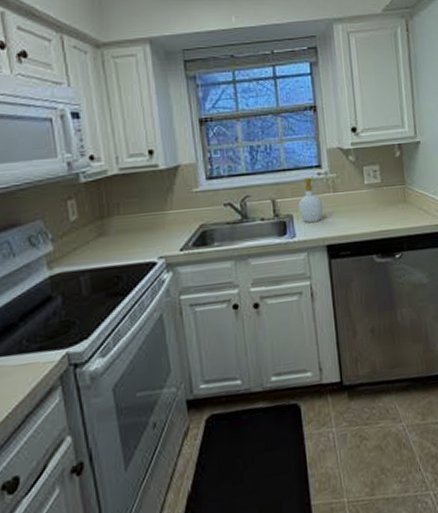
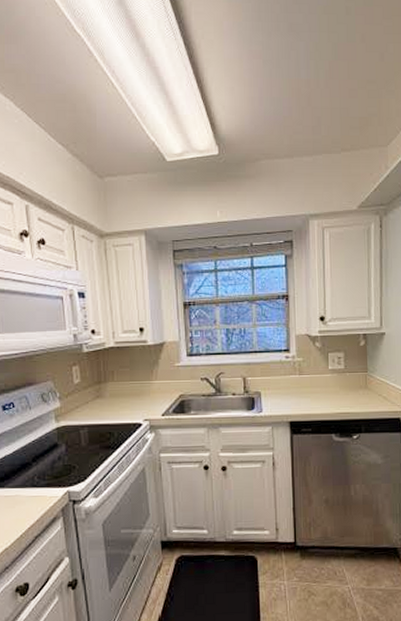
soap bottle: present [298,177,324,223] -> none [266,360,289,401]

